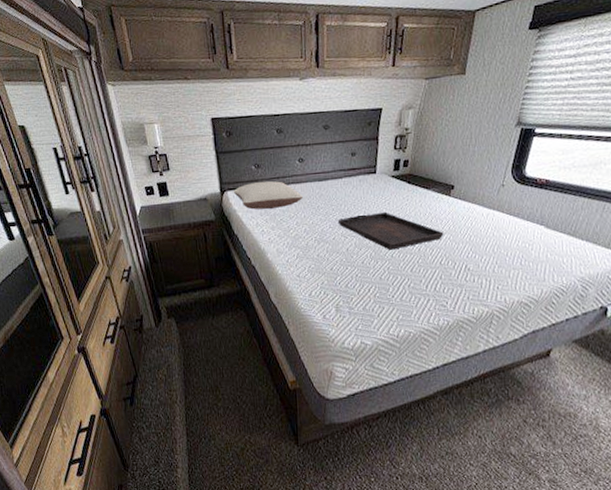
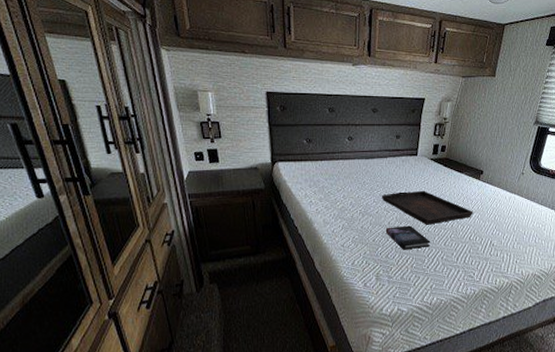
pillow: present [233,181,304,210] -> none [284,155,351,182]
book: none [343,251,395,279] -> present [385,225,431,250]

